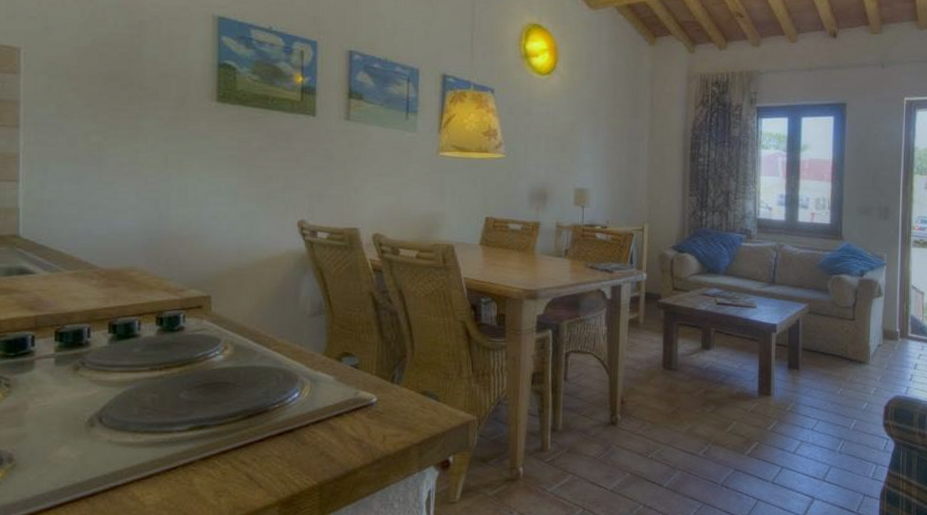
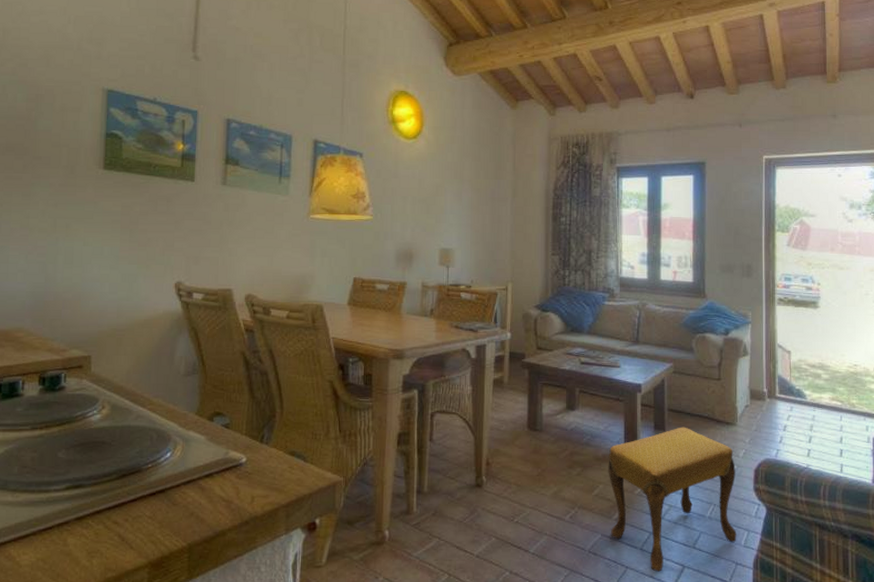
footstool: none [742,365,866,504] -> present [608,427,737,572]

